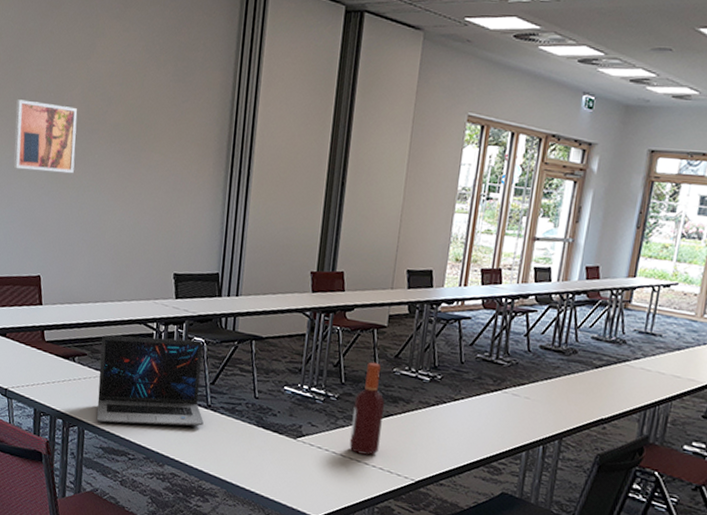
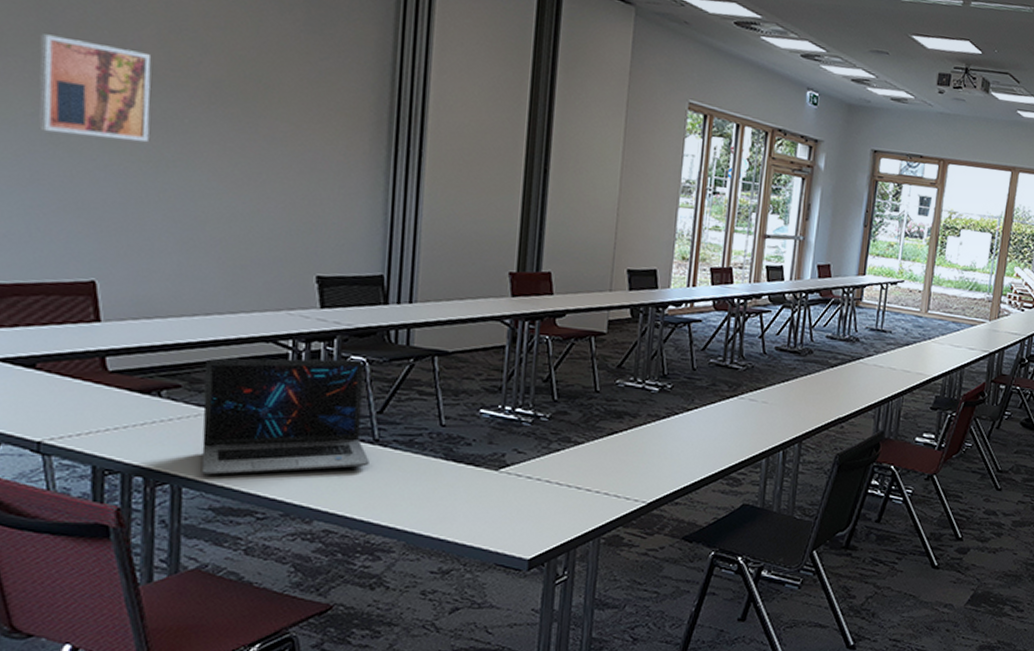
bottle: present [349,362,384,455] -> none [566,374,607,480]

